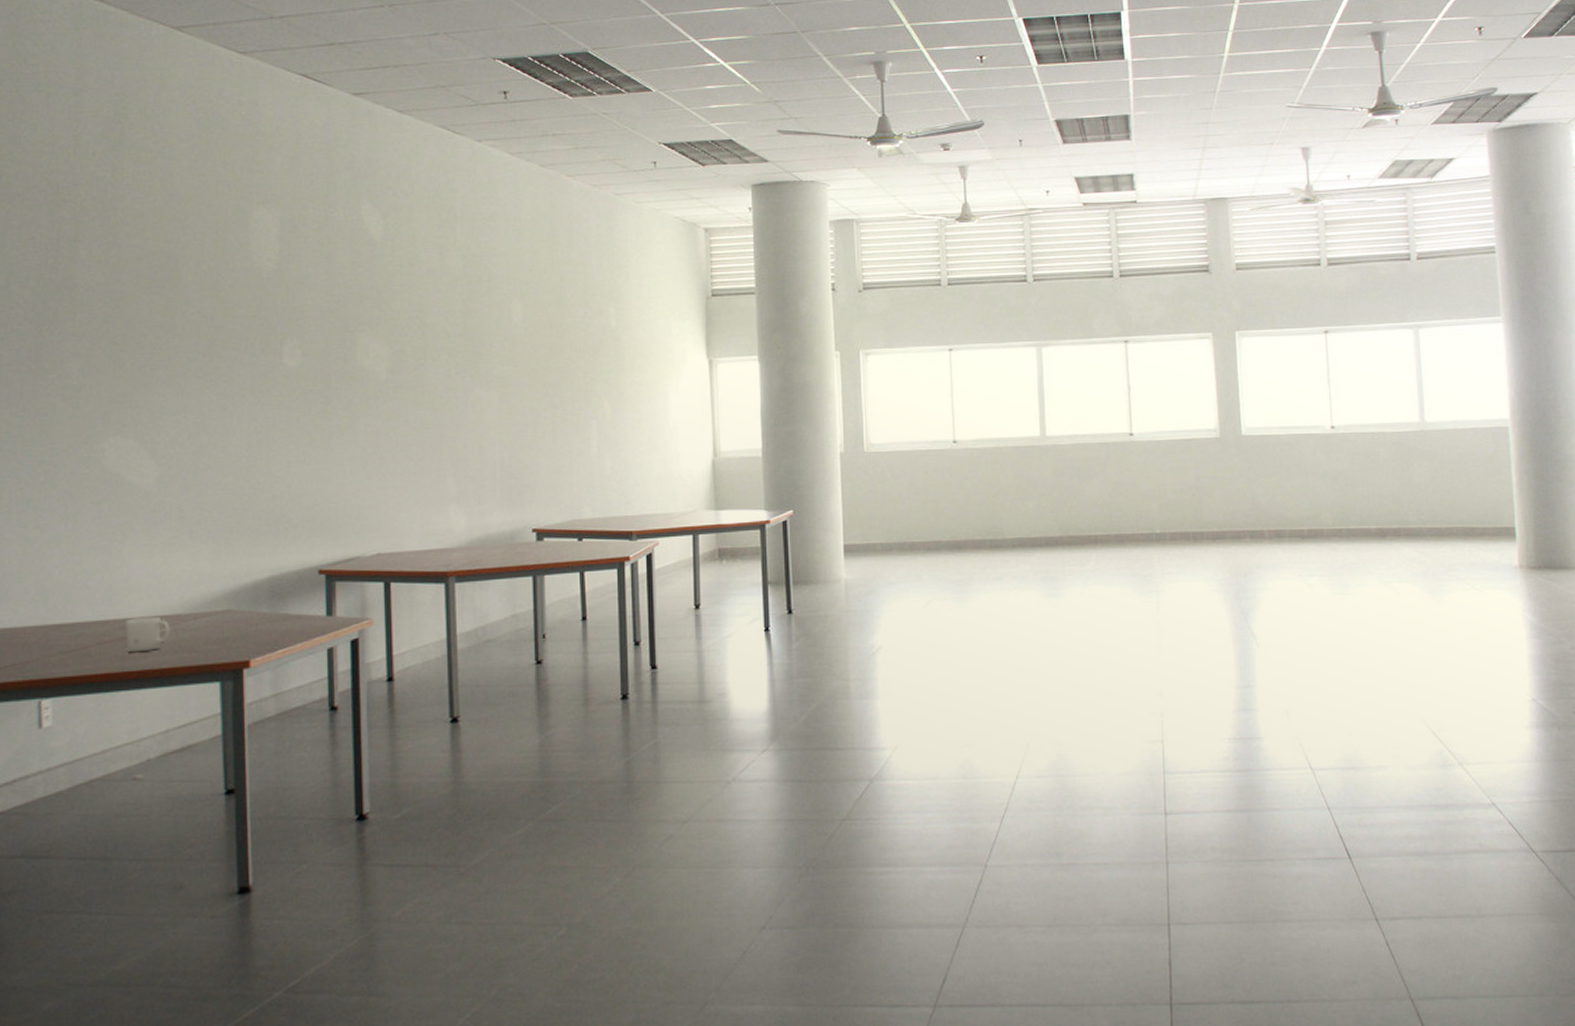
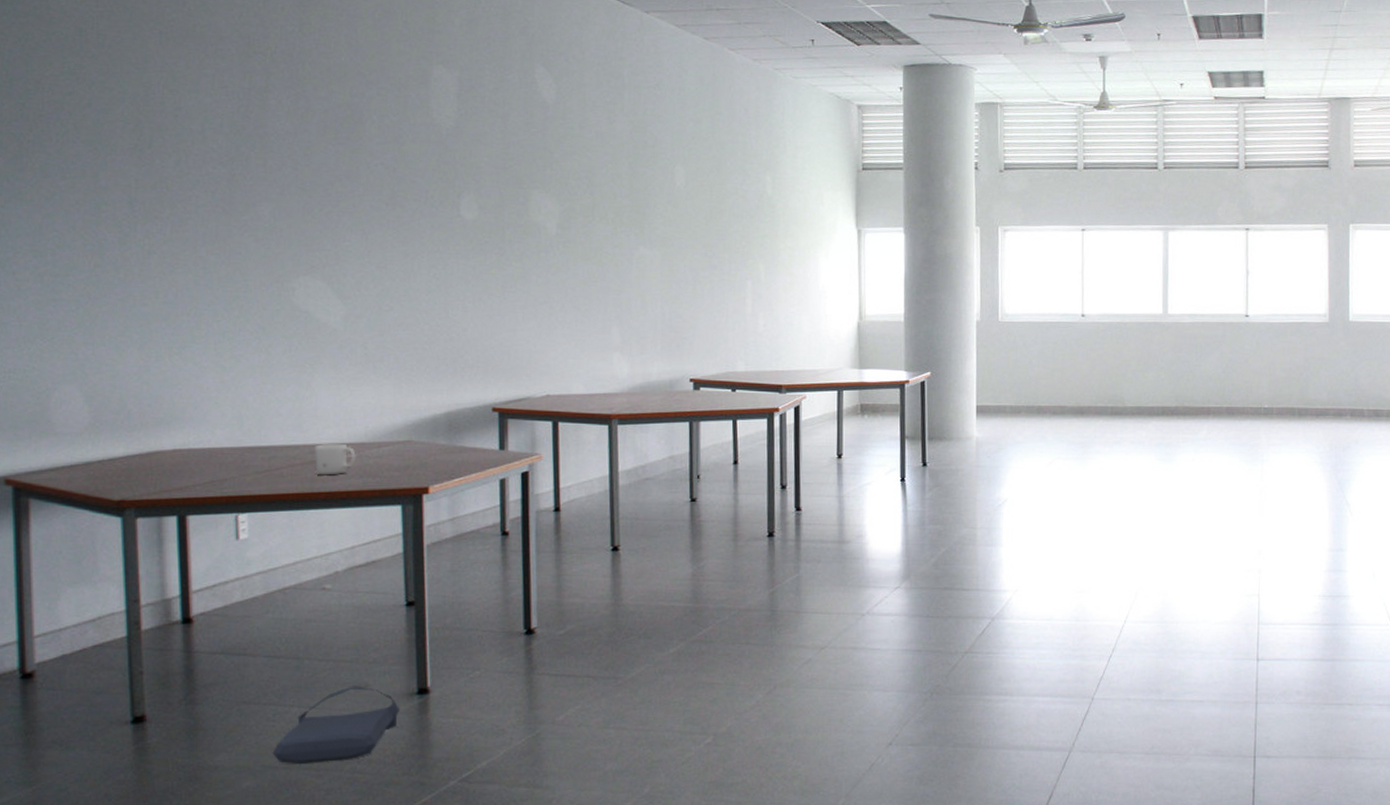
bag: none [76,887,220,980] -> present [272,686,401,764]

